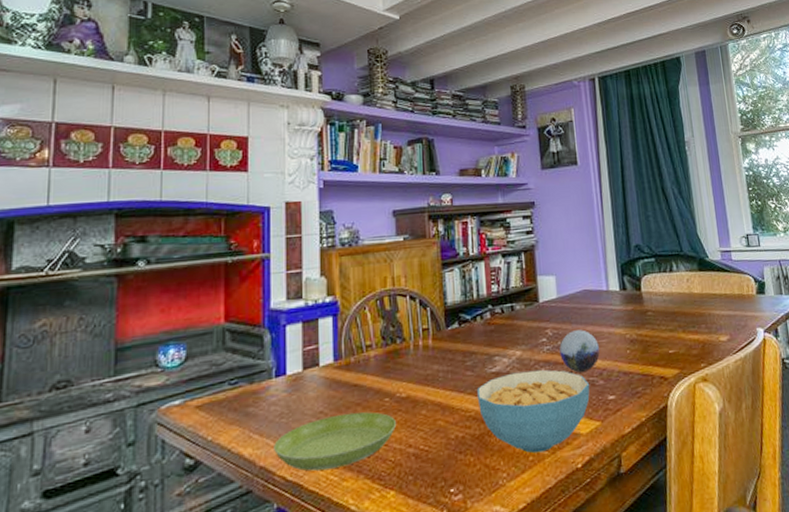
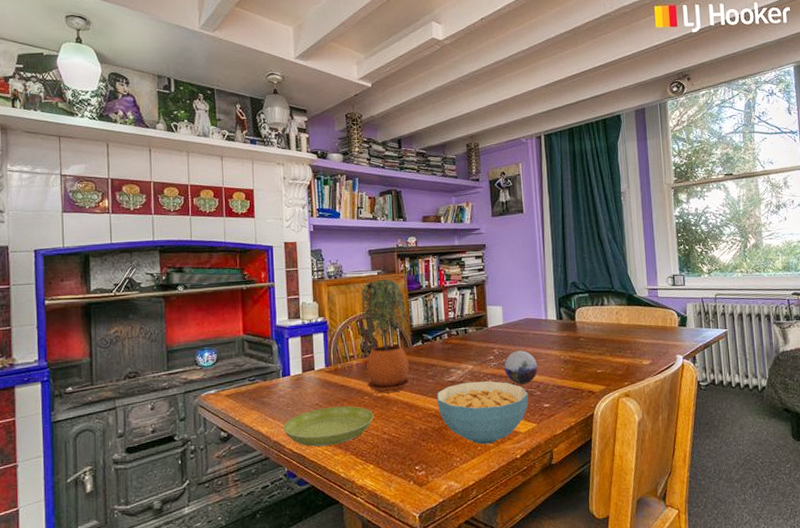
potted plant: none [381,246,448,393] -> present [360,279,413,394]

